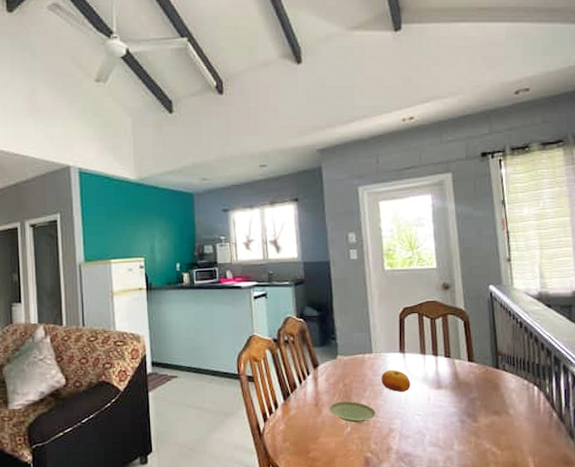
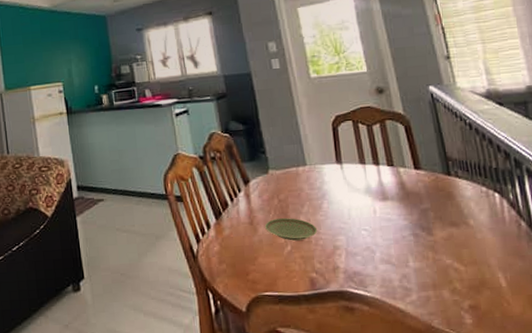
fruit: present [381,369,411,392] -> none [319,182,353,206]

